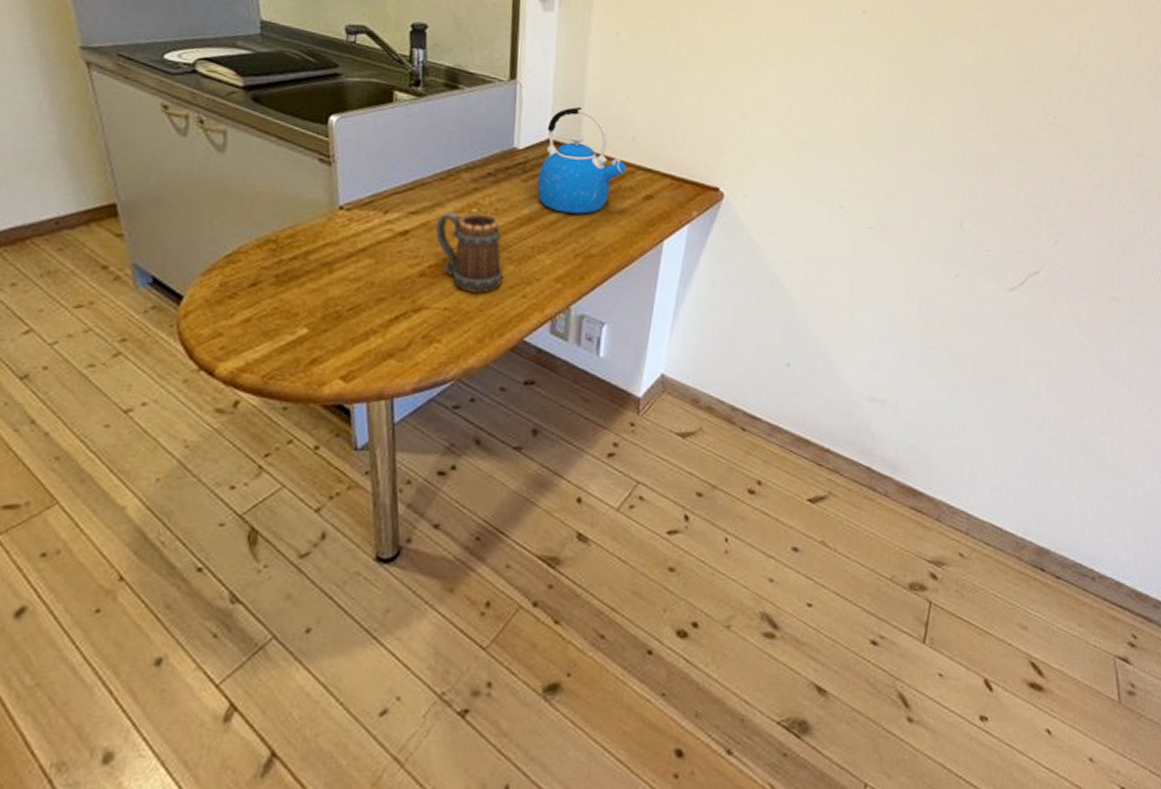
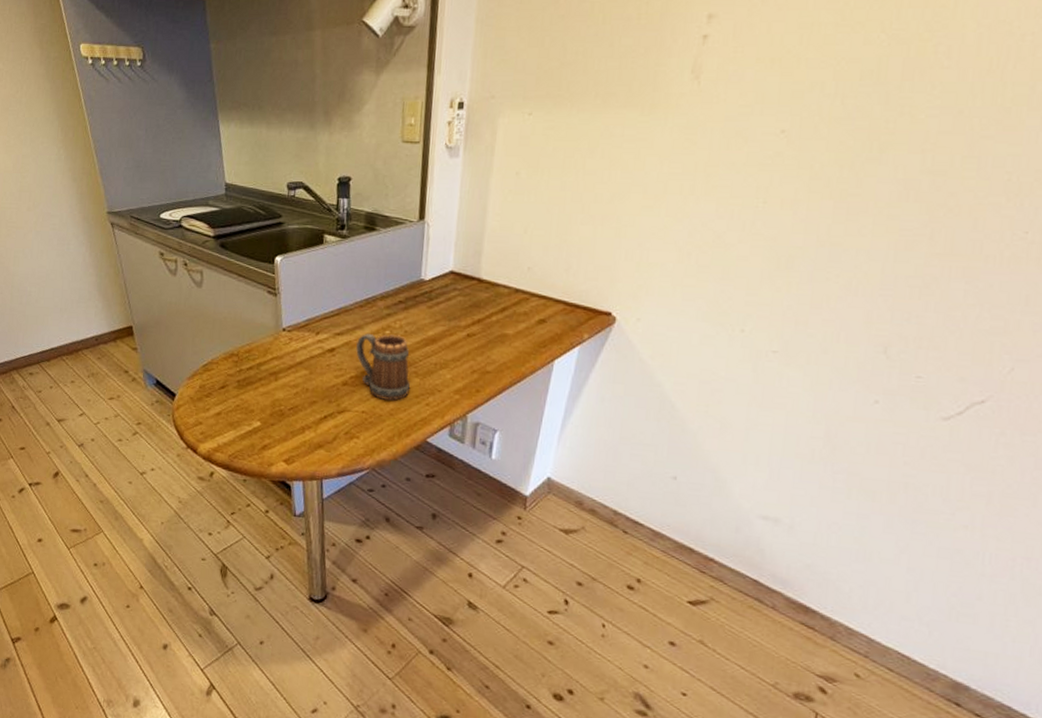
kettle: present [537,106,626,214] -> none [440,241,522,336]

